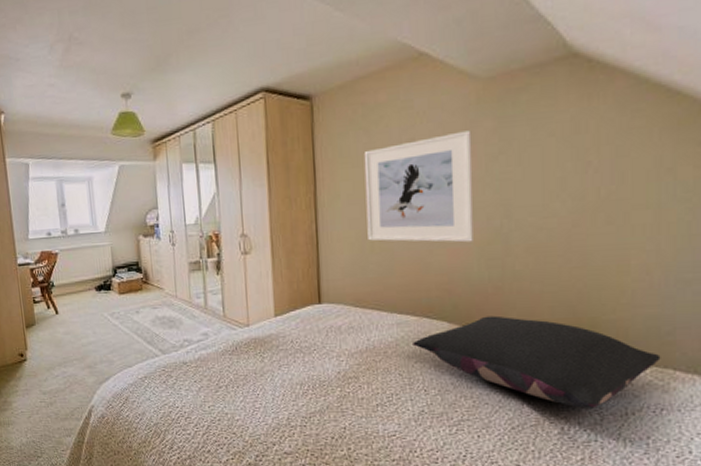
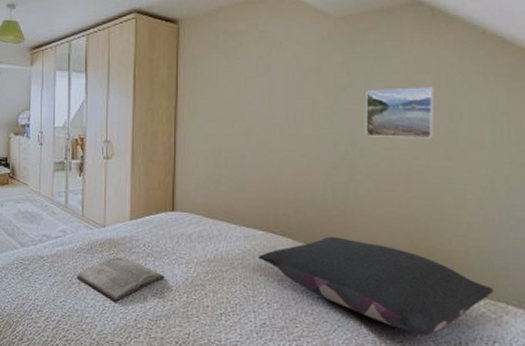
diary: none [223,355,316,402] -> present [76,256,165,302]
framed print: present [363,130,473,243] -> none [222,63,323,165]
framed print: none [520,147,593,207] -> present [365,87,433,139]

